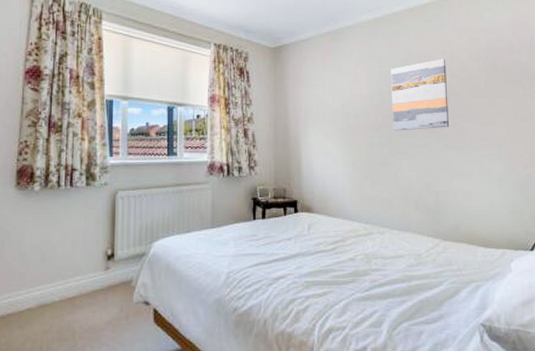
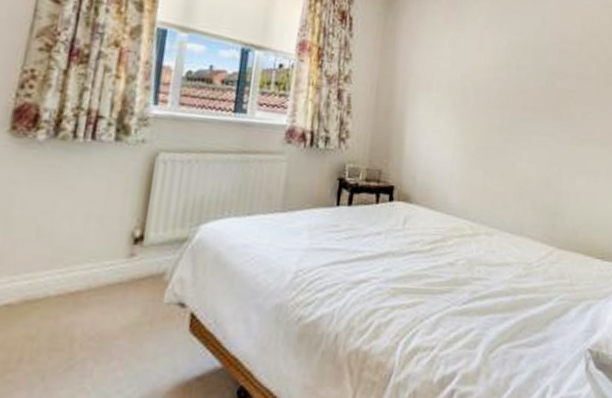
wall art: present [391,58,450,131] -> none [517,34,585,116]

